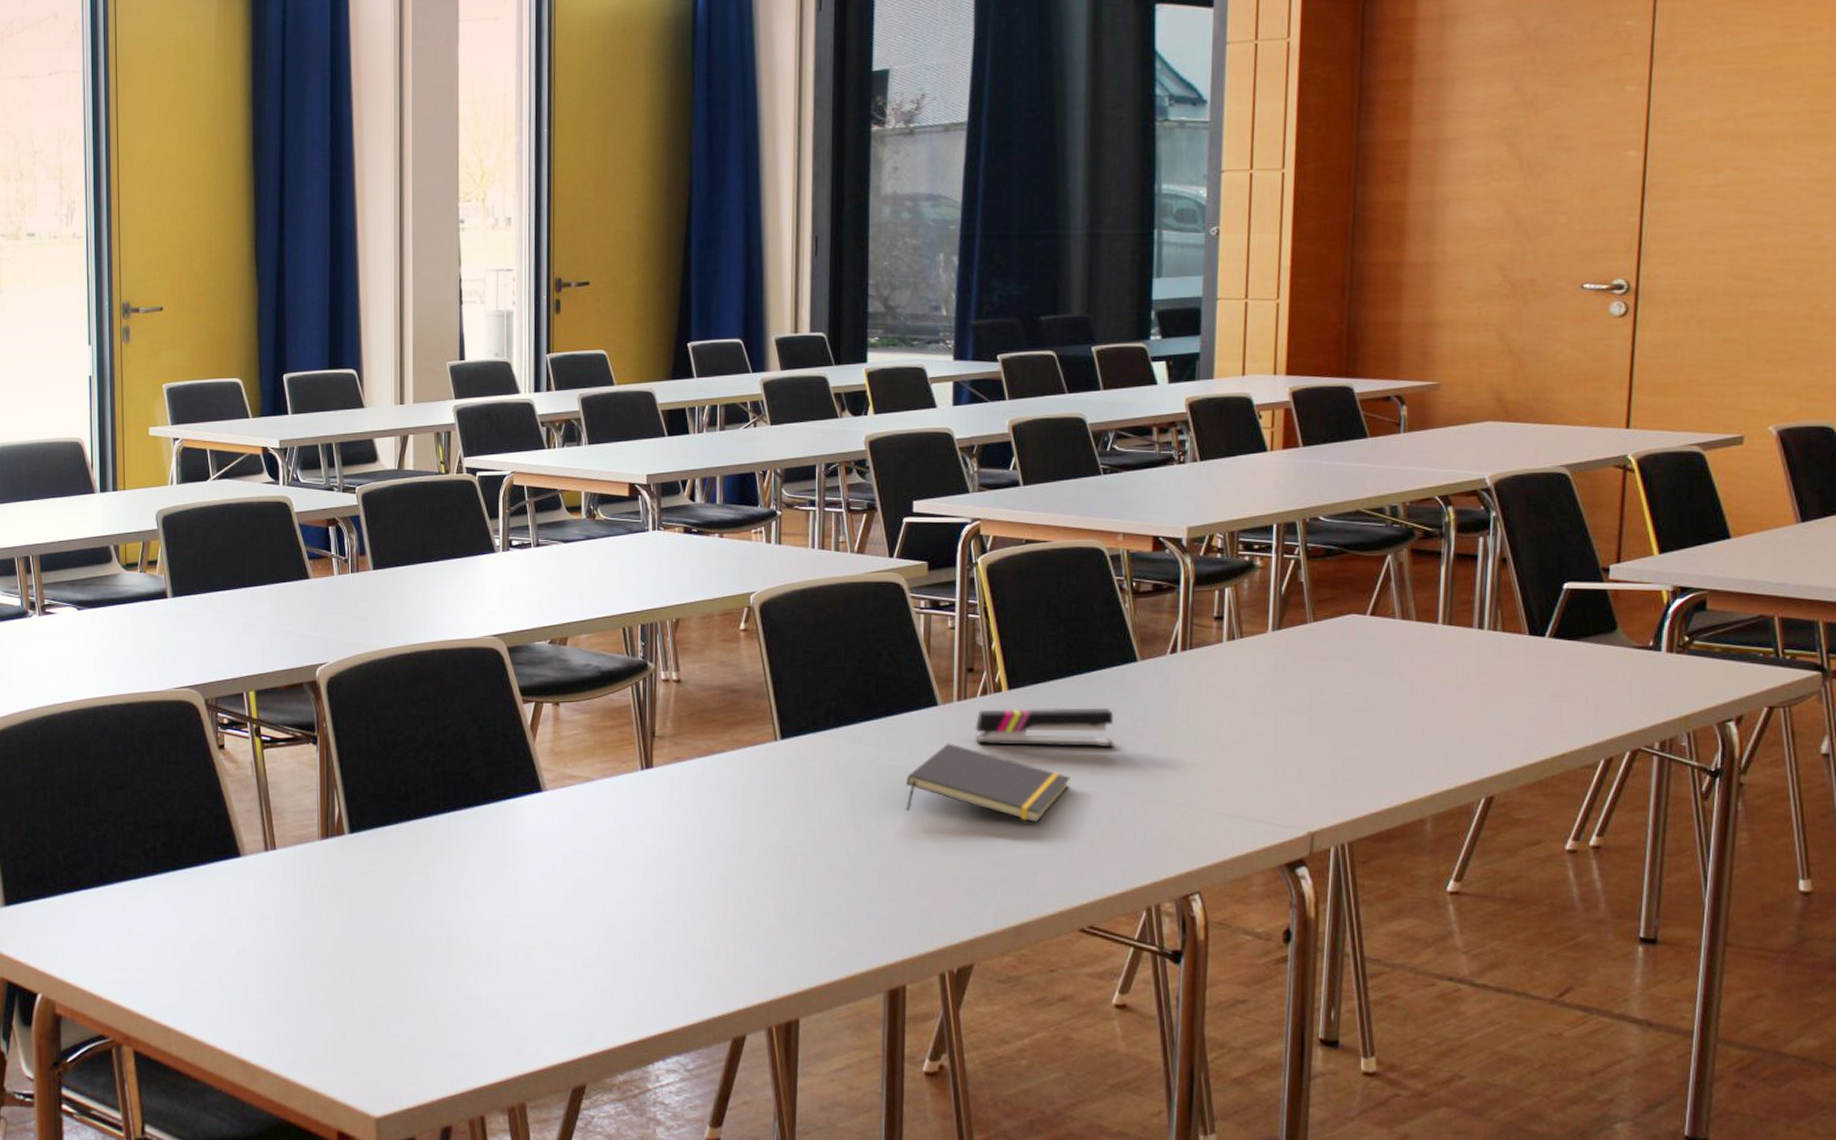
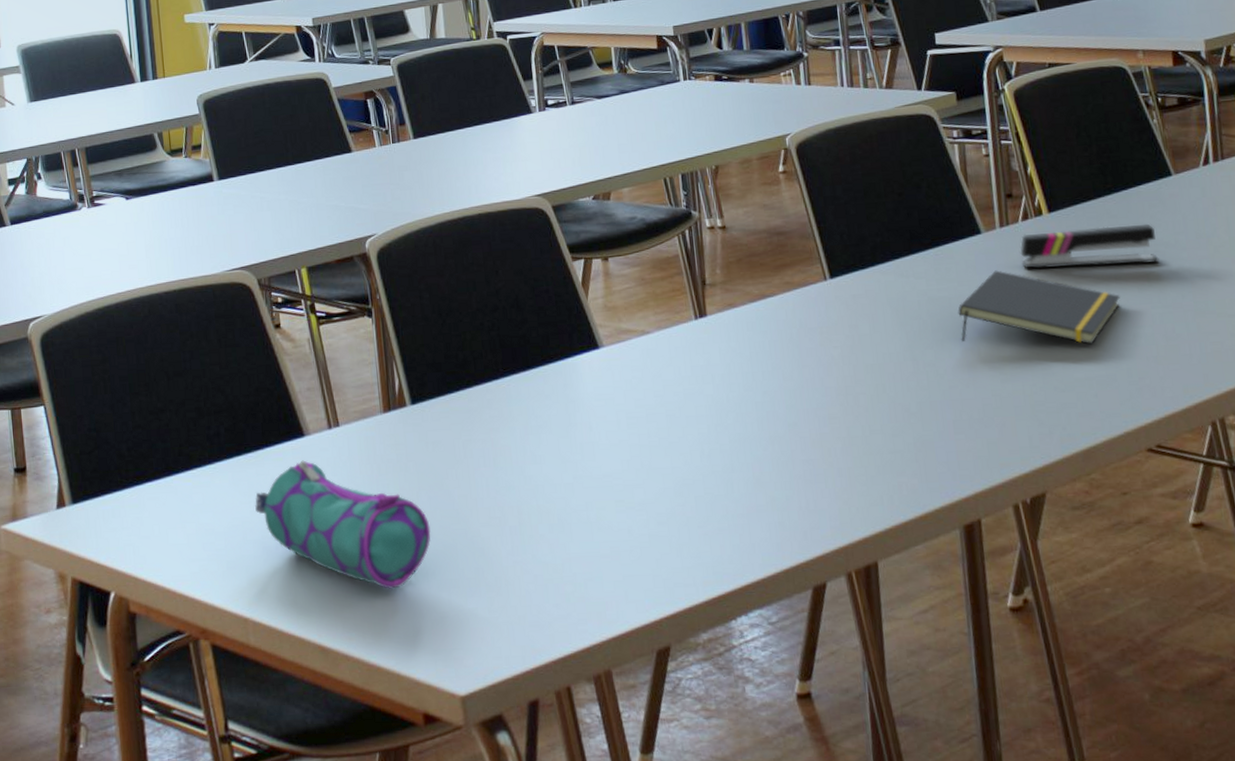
pencil case: none [186,880,359,1012] -> present [255,460,431,590]

